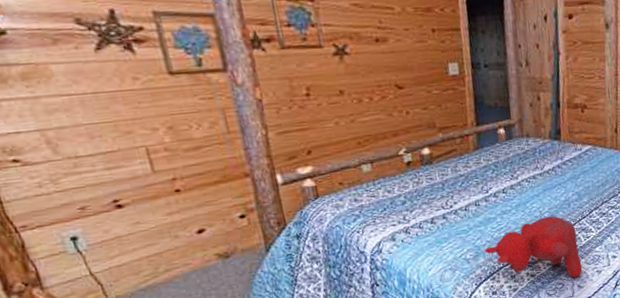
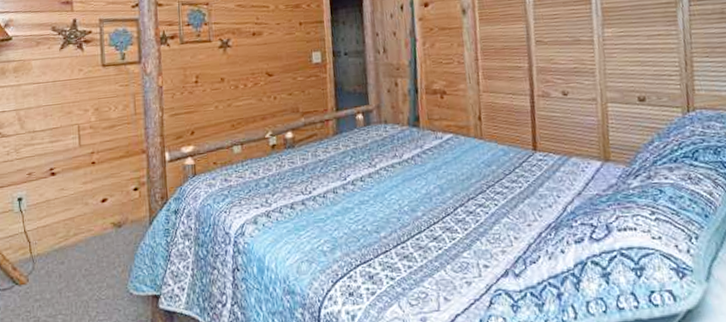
stuffed bear: present [484,216,583,278] -> none [341,210,449,288]

